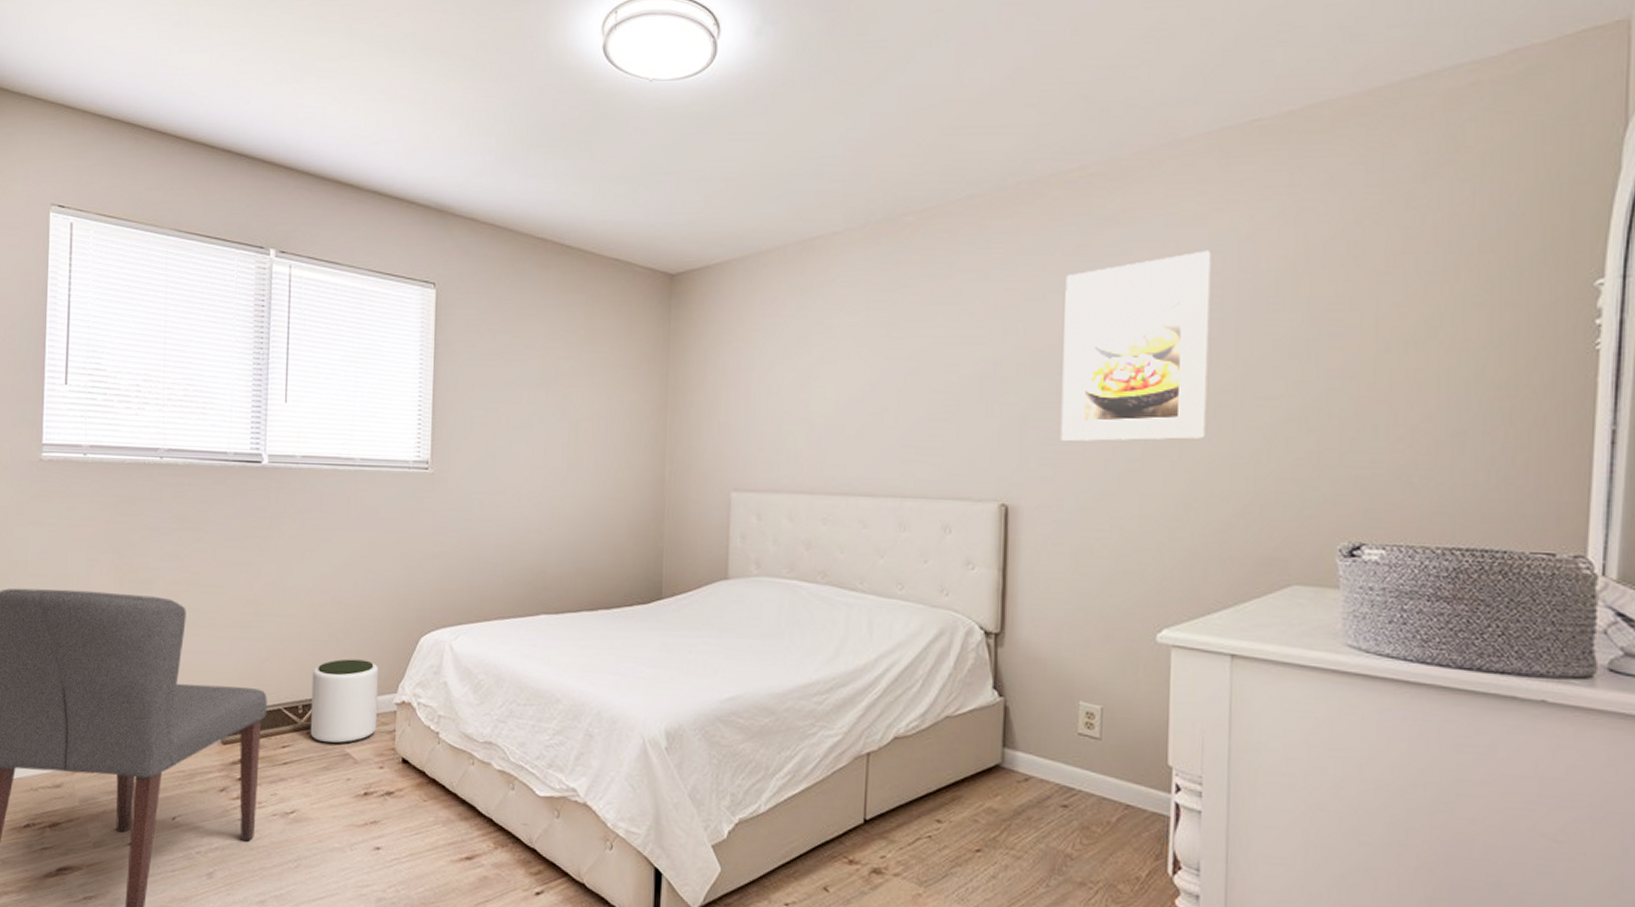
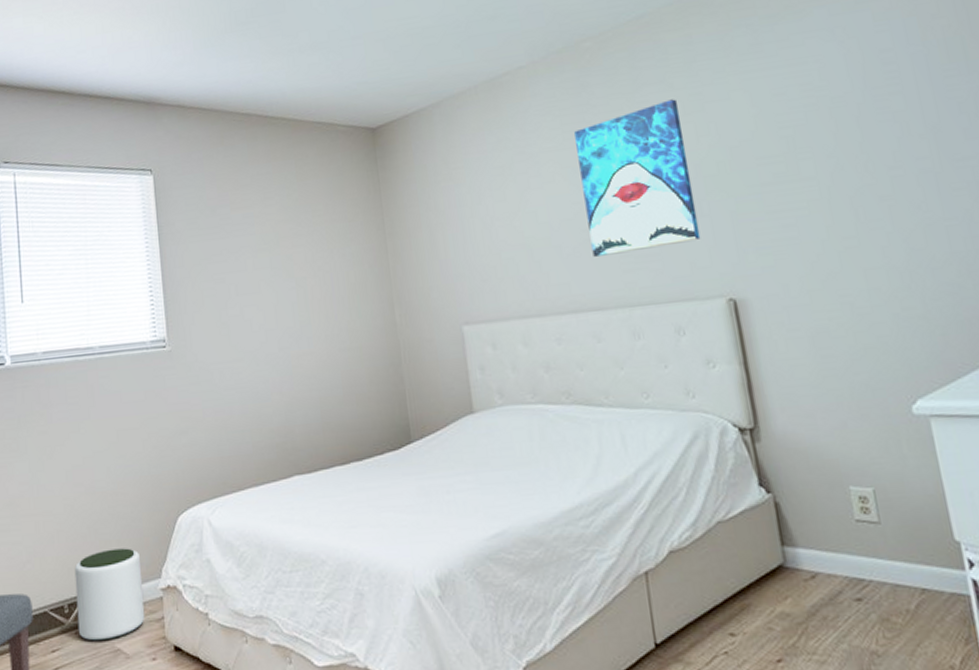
wall art: none [874,291,991,443] -> present [574,99,701,257]
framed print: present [1060,250,1212,442] -> none [746,30,914,230]

